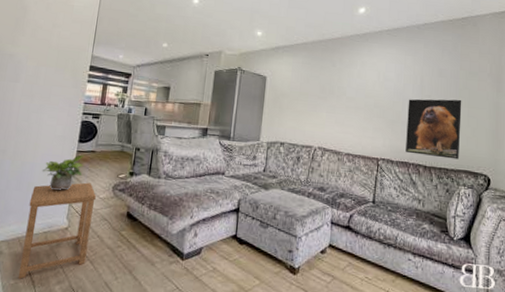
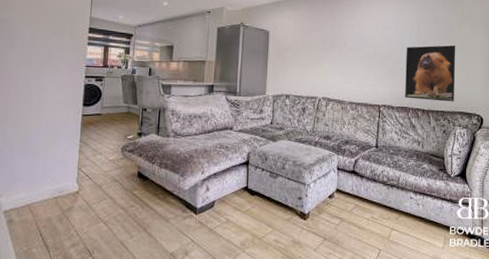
side table: present [17,182,96,279] -> none [30,145,105,245]
potted plant: present [42,154,84,191] -> none [47,118,90,156]

